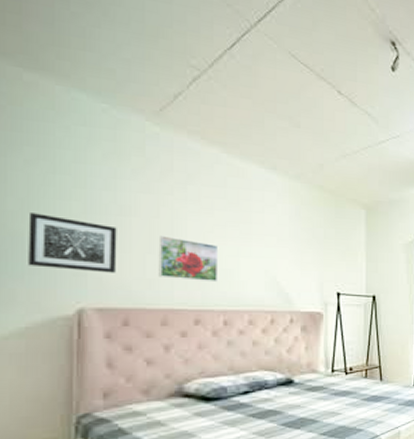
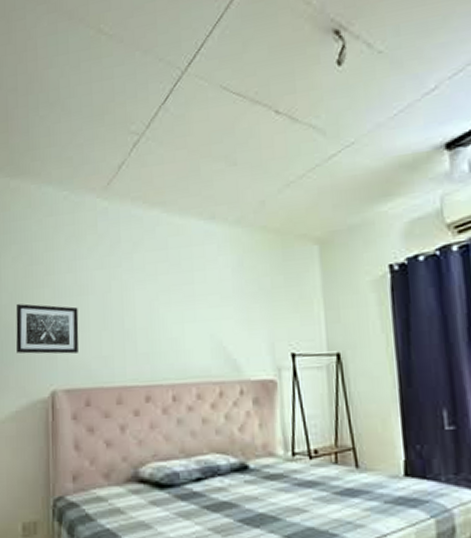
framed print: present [158,235,219,283] -> none [111,309,165,354]

